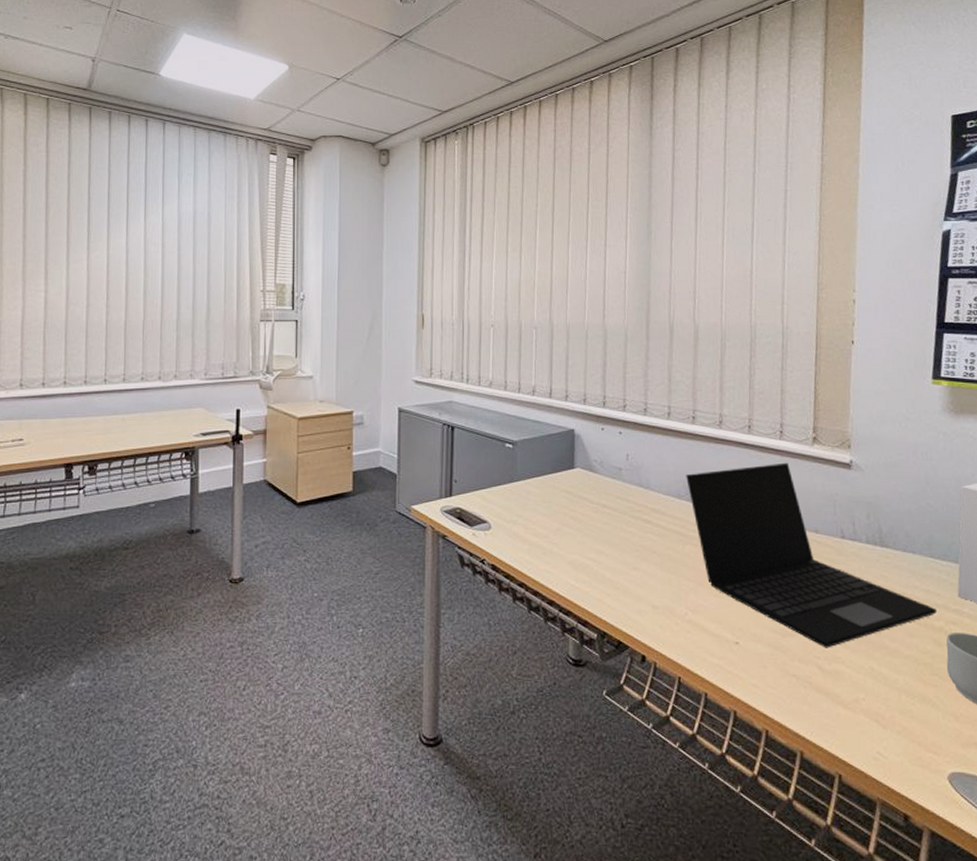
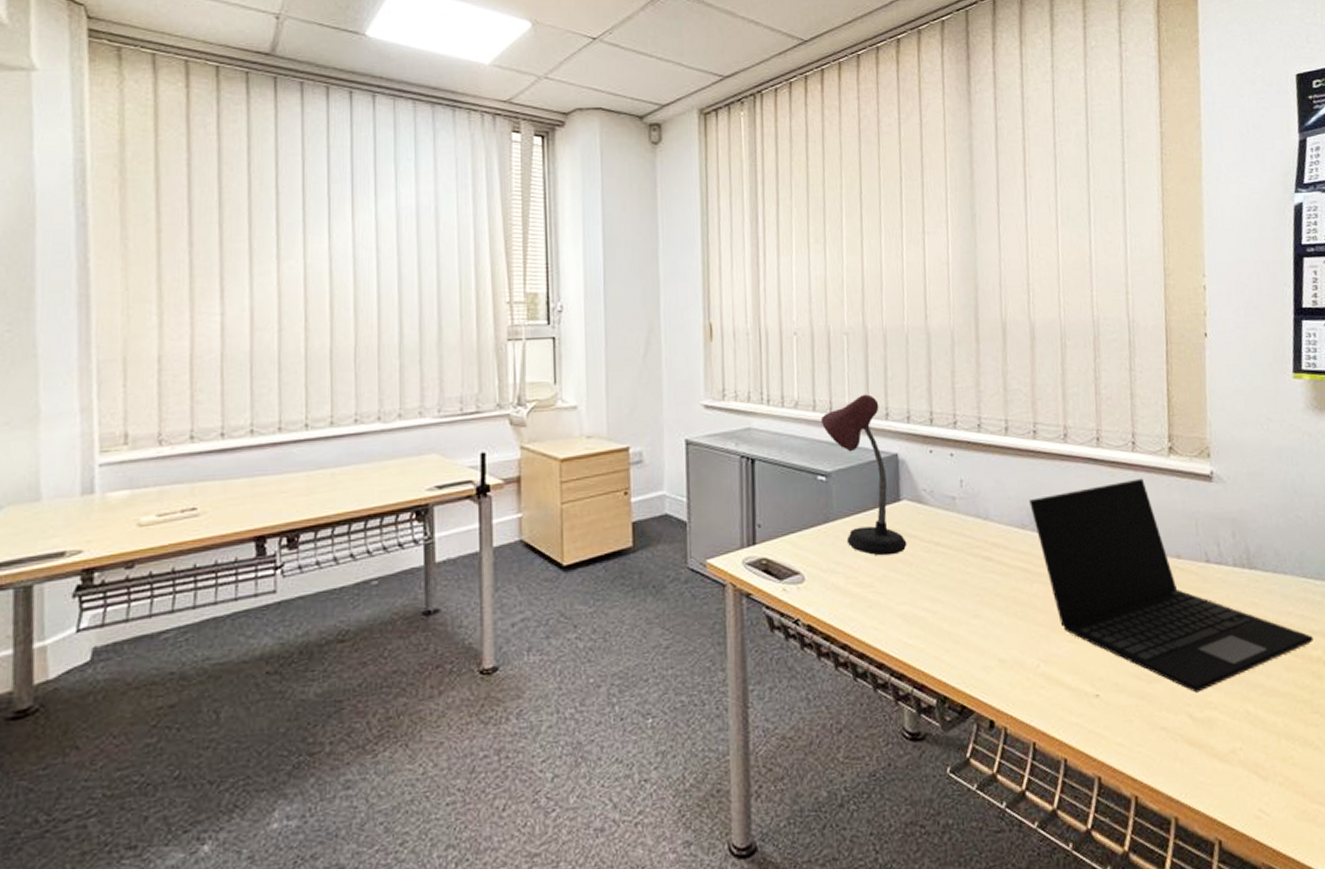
desk lamp: none [510,379,579,513] -> present [820,394,907,556]

